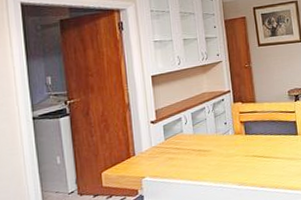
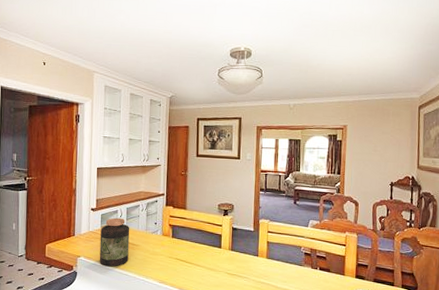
jar: none [164,125,201,182] -> present [99,217,130,267]

